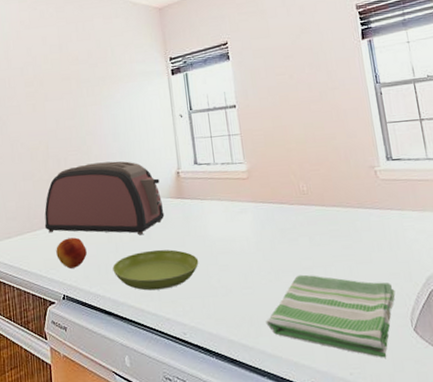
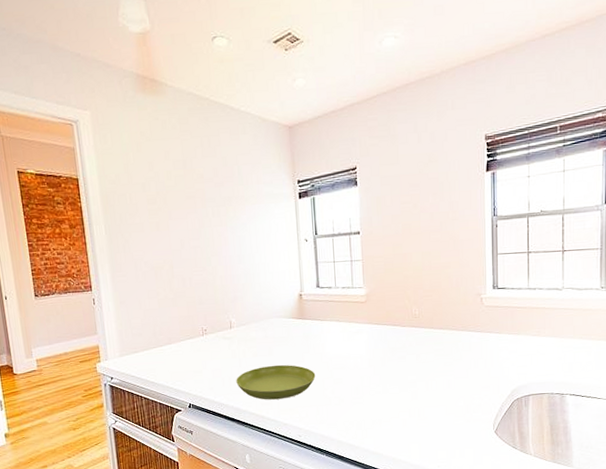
toaster: present [44,161,165,236] -> none [170,282,286,352]
fruit: present [56,237,87,269] -> none [182,353,212,381]
dish towel: present [266,274,396,358] -> none [371,387,484,454]

